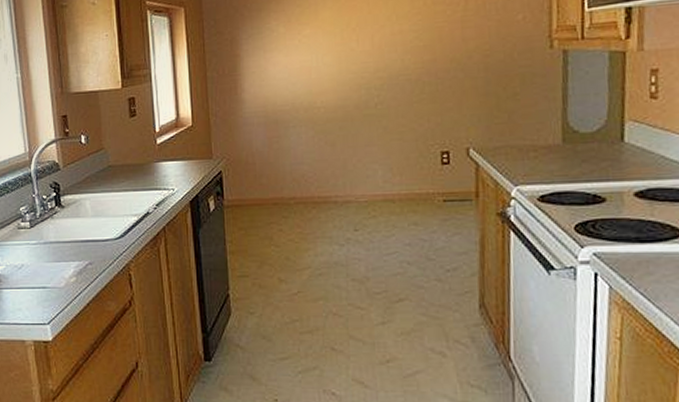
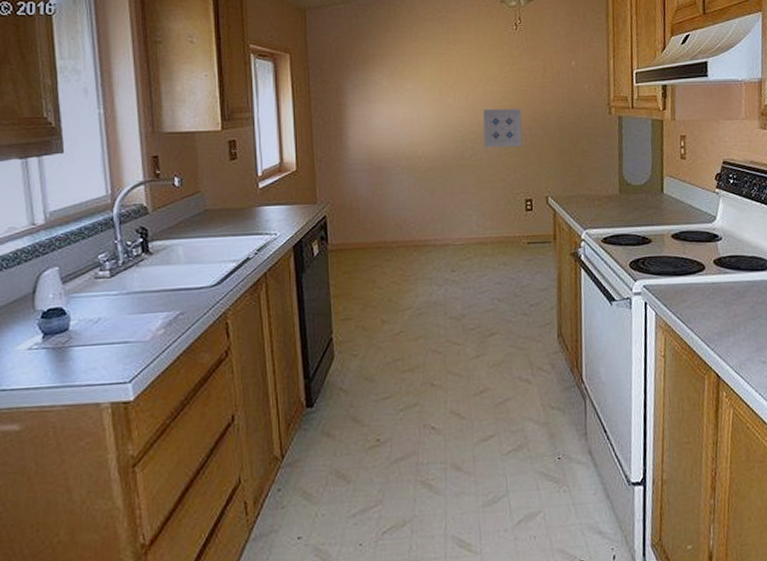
wall art: none [390,48,439,95] -> present [483,109,523,148]

